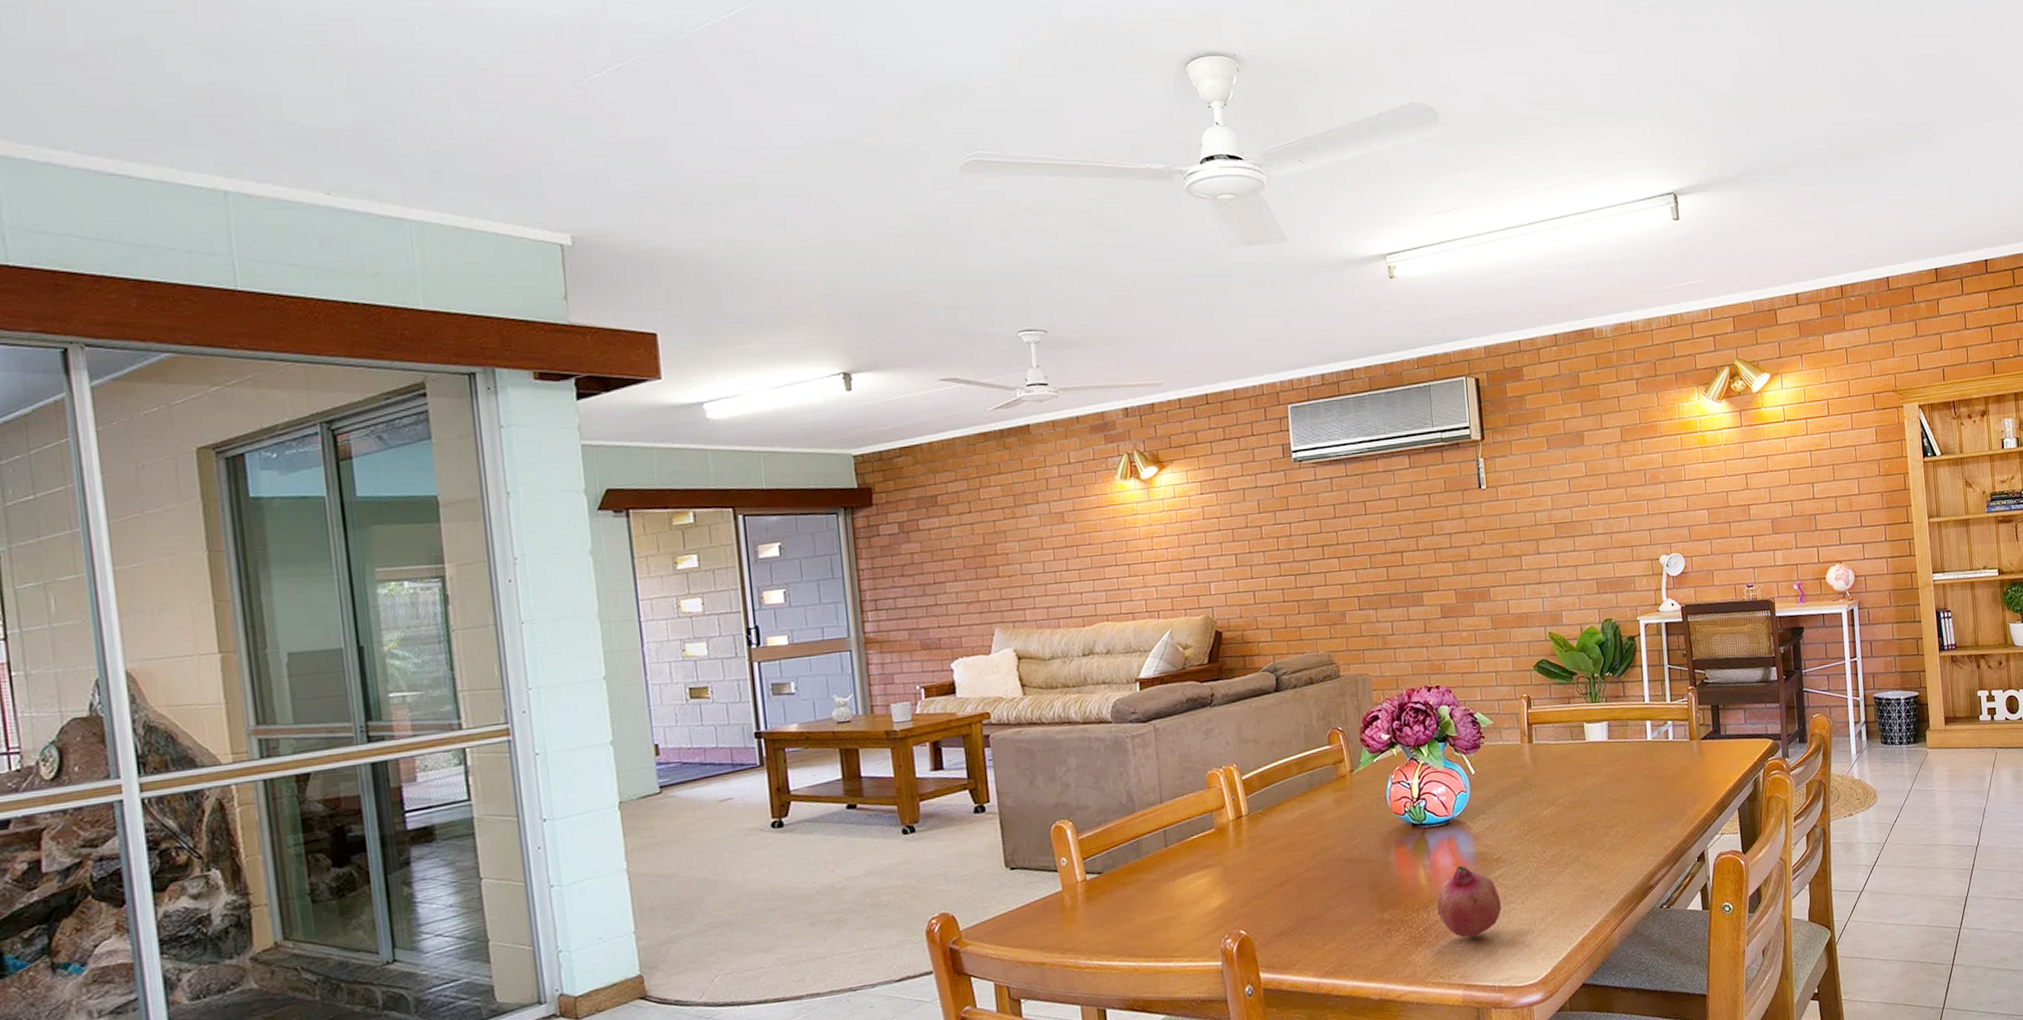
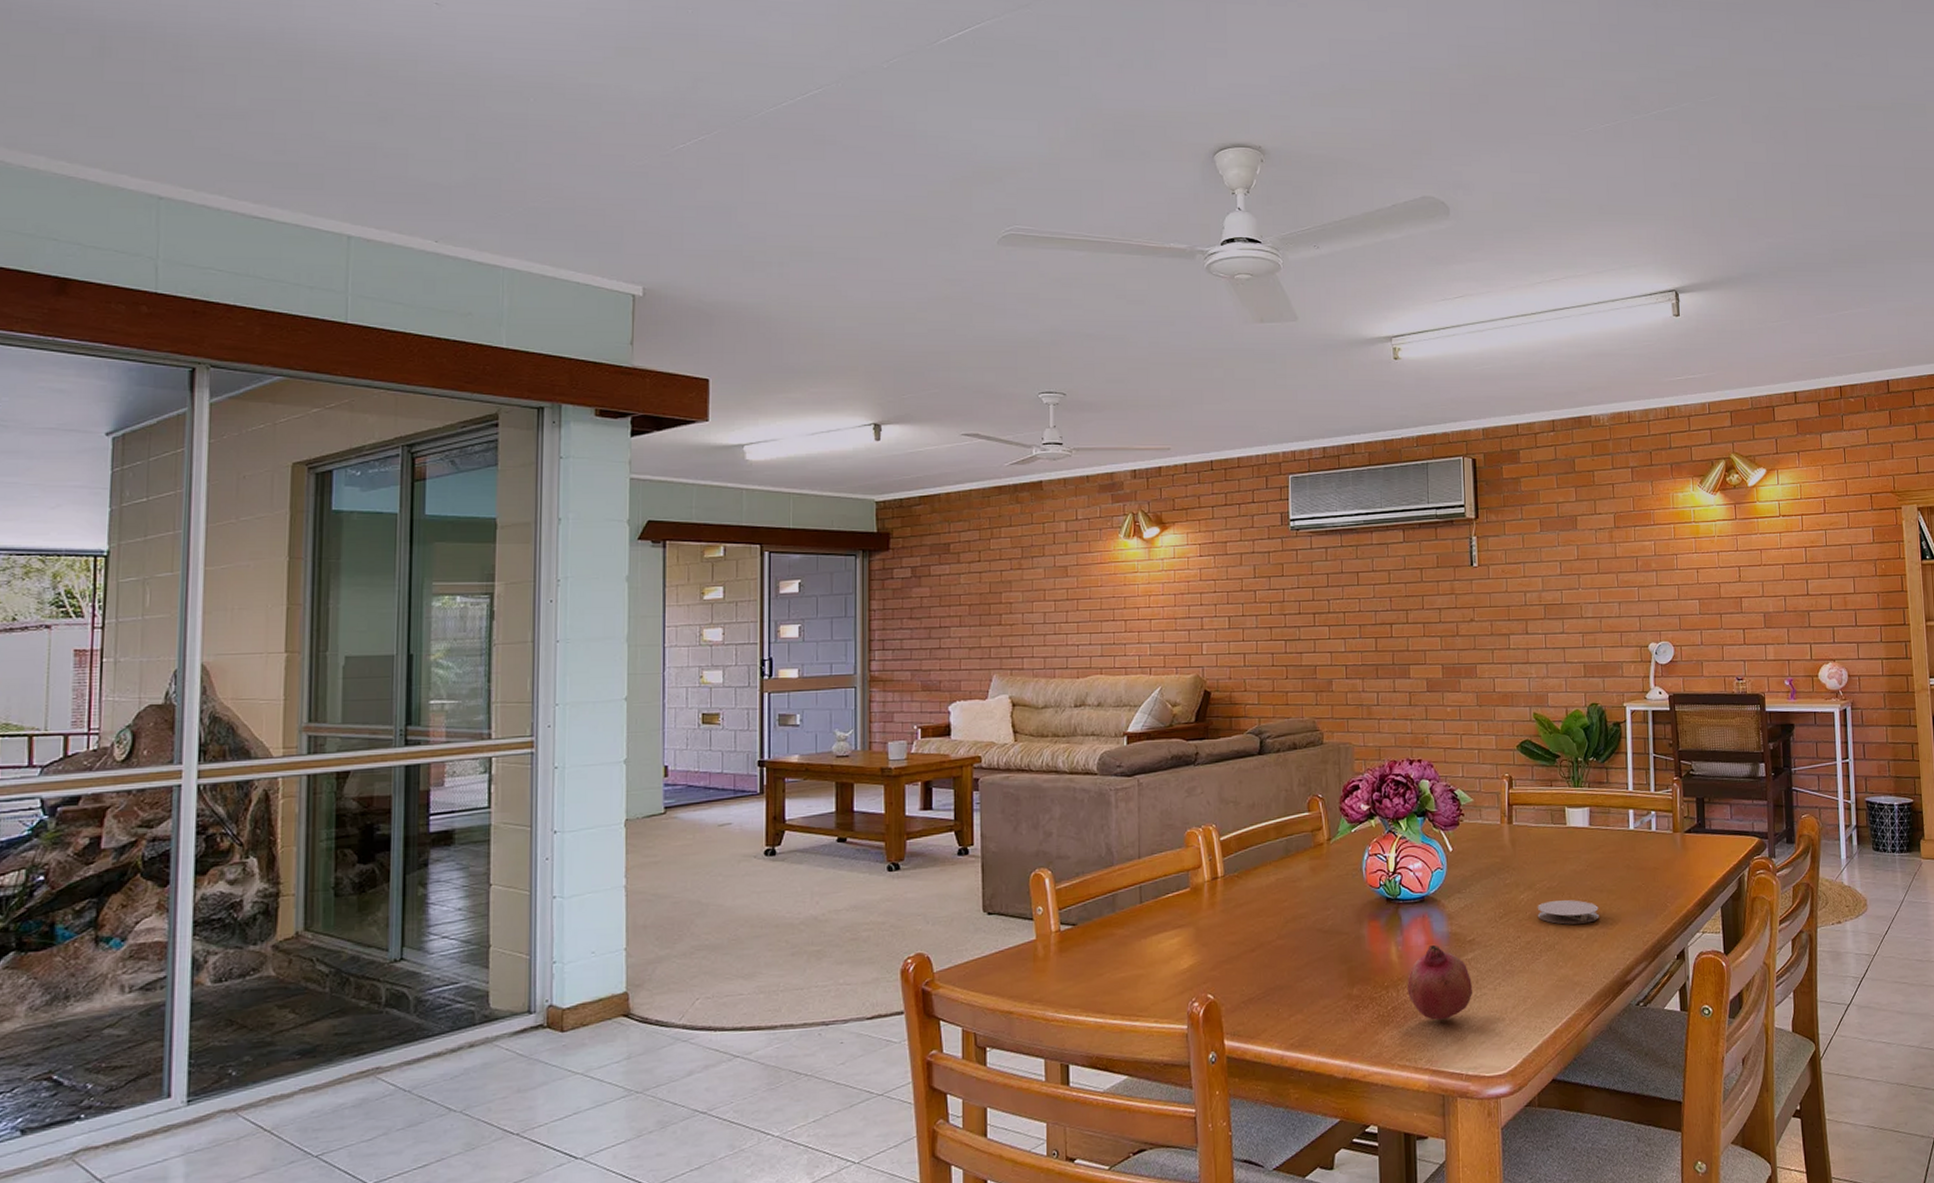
coaster: none [1560,812,1621,837] -> present [1537,900,1599,925]

